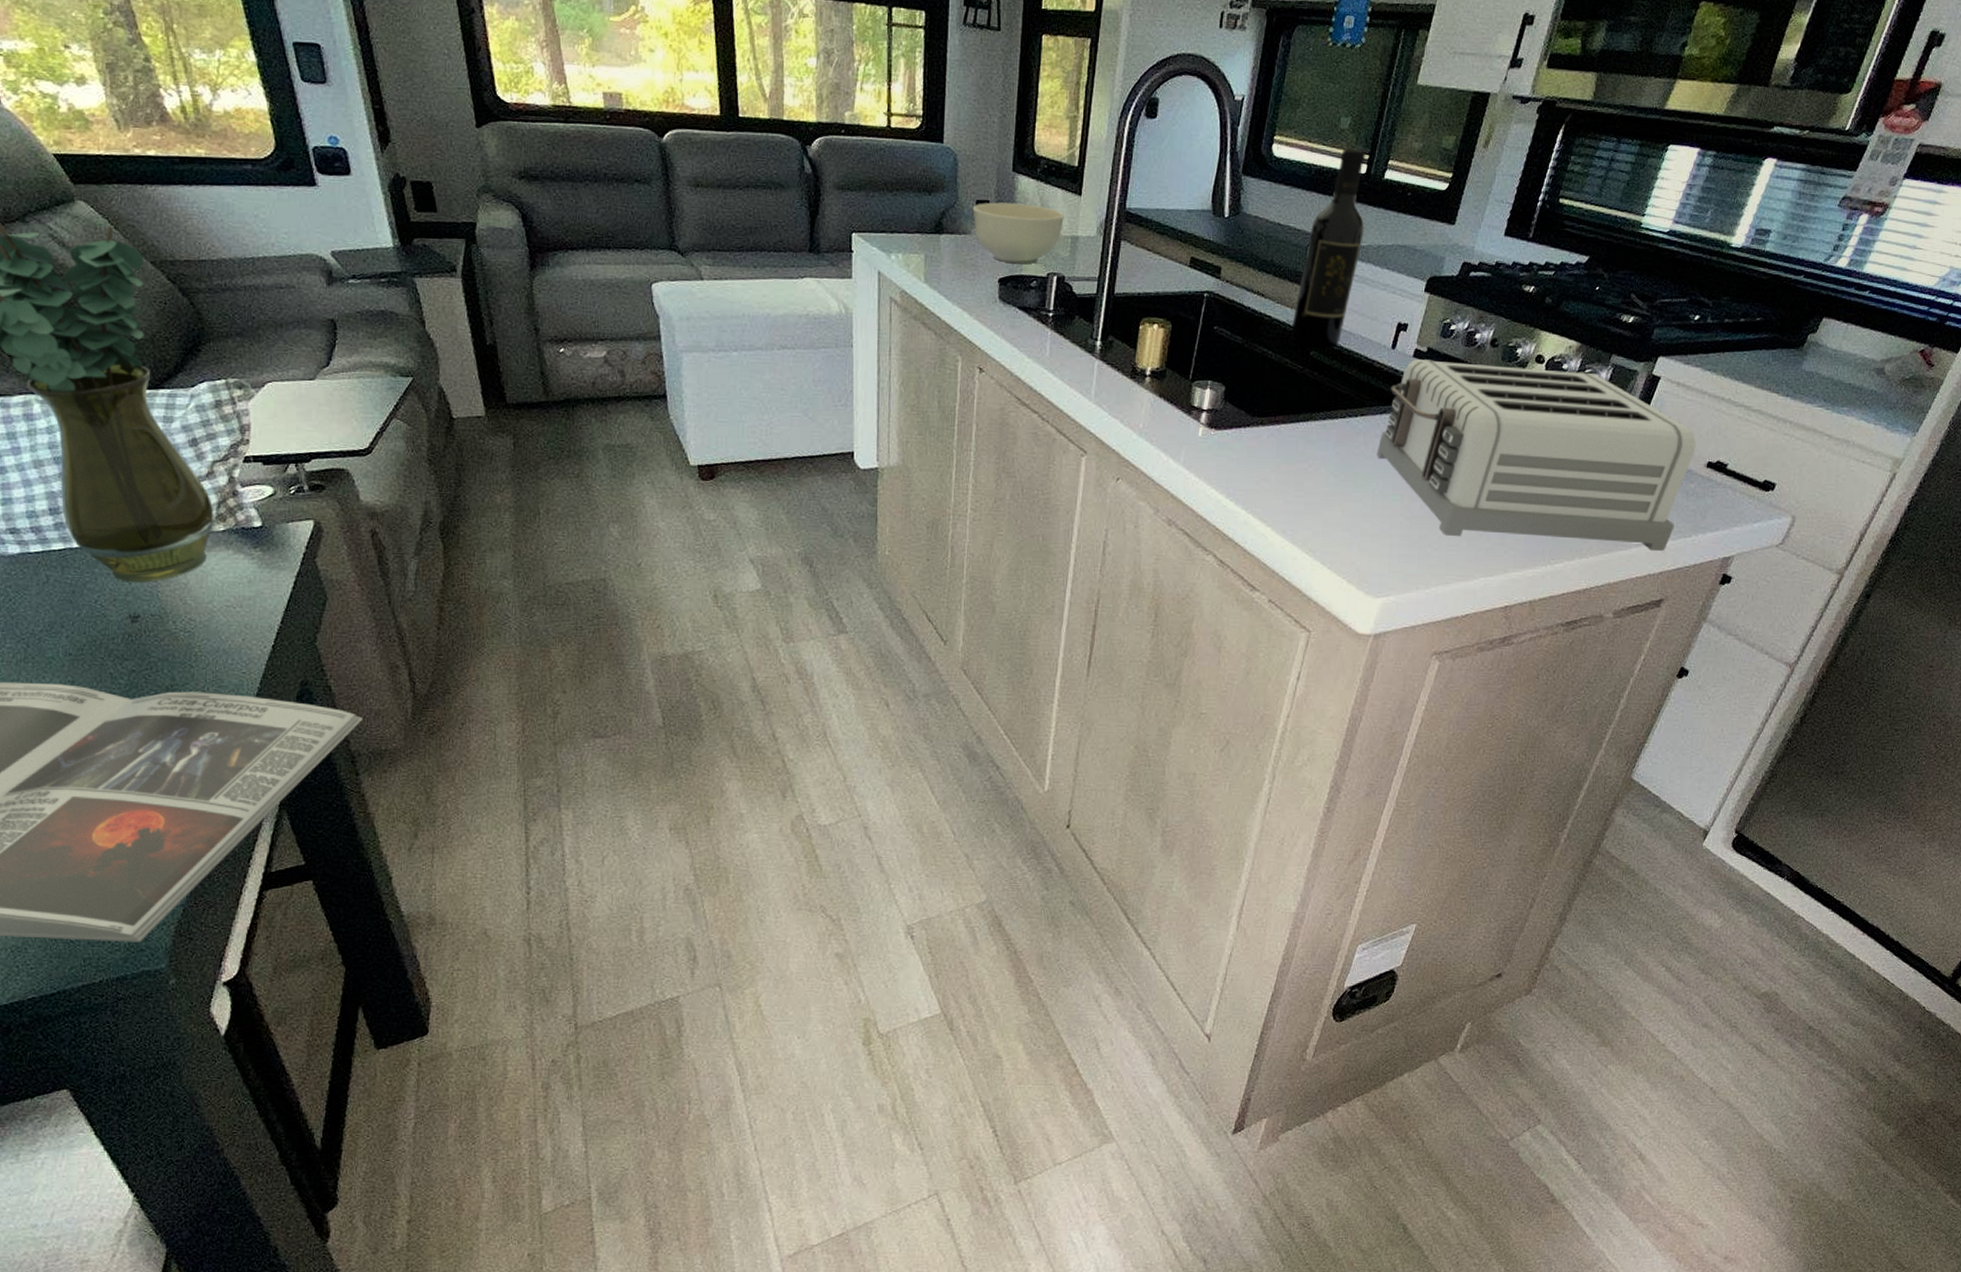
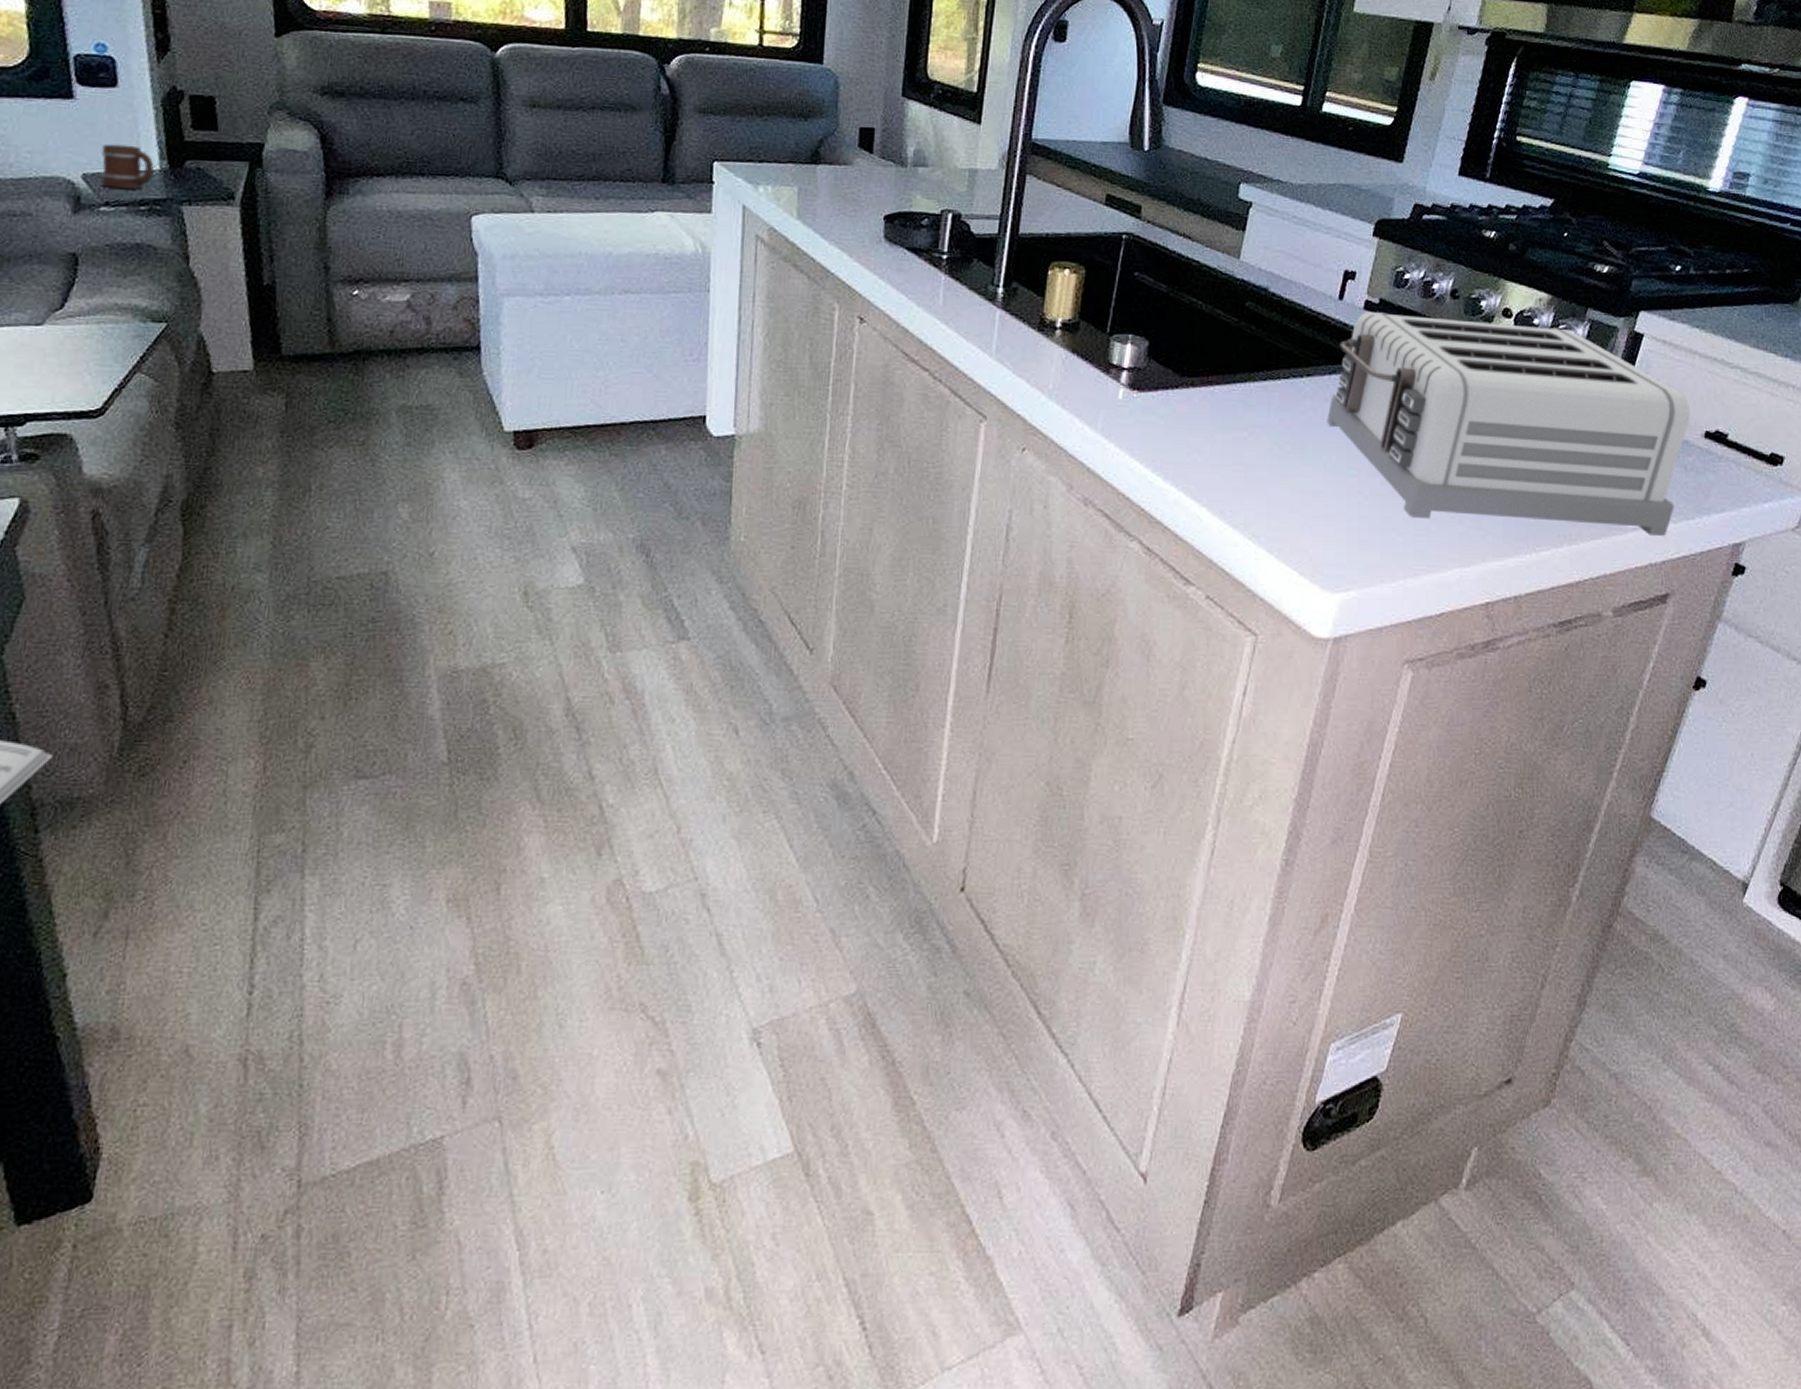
mug: none [344,225,388,264] -> present [100,143,154,189]
bowl: present [972,202,1064,264] -> none [855,130,961,200]
wine bottle: present [1290,148,1366,349] -> none [1222,78,1303,299]

